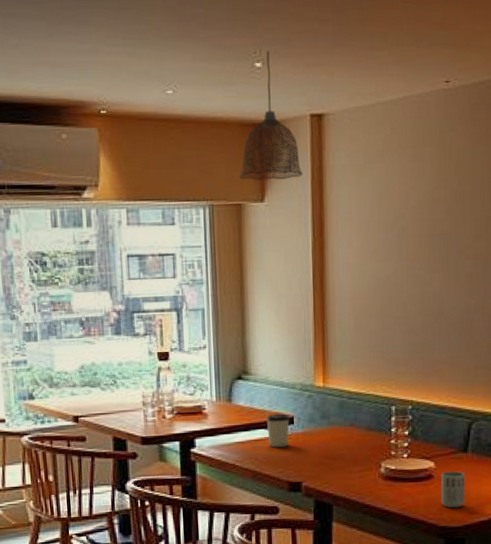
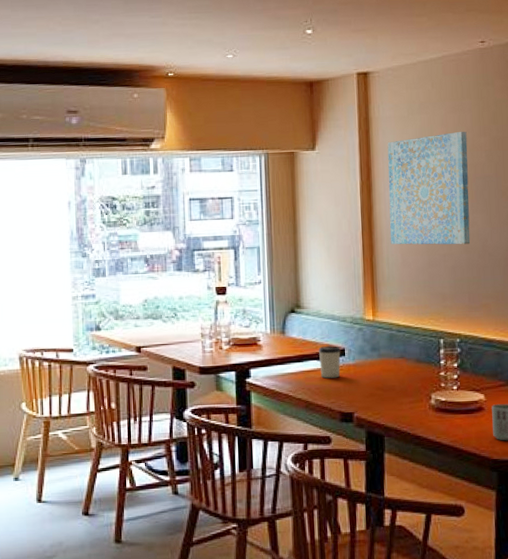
pendant lamp: present [240,51,303,180] -> none [293,19,351,131]
wall art: none [342,182,427,307] -> present [387,131,471,245]

